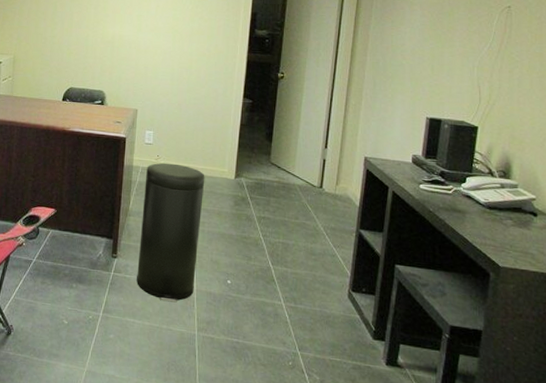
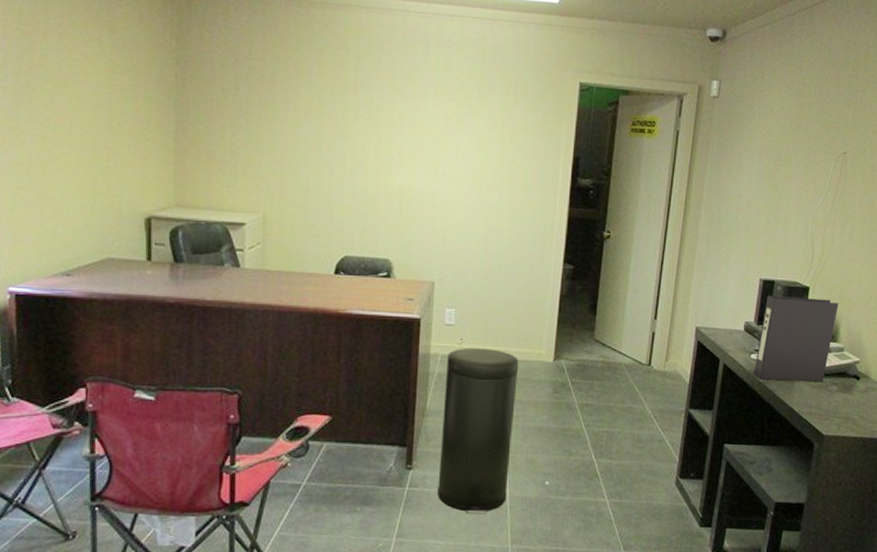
binder: none [423,132,510,216] -> present [753,295,839,382]

